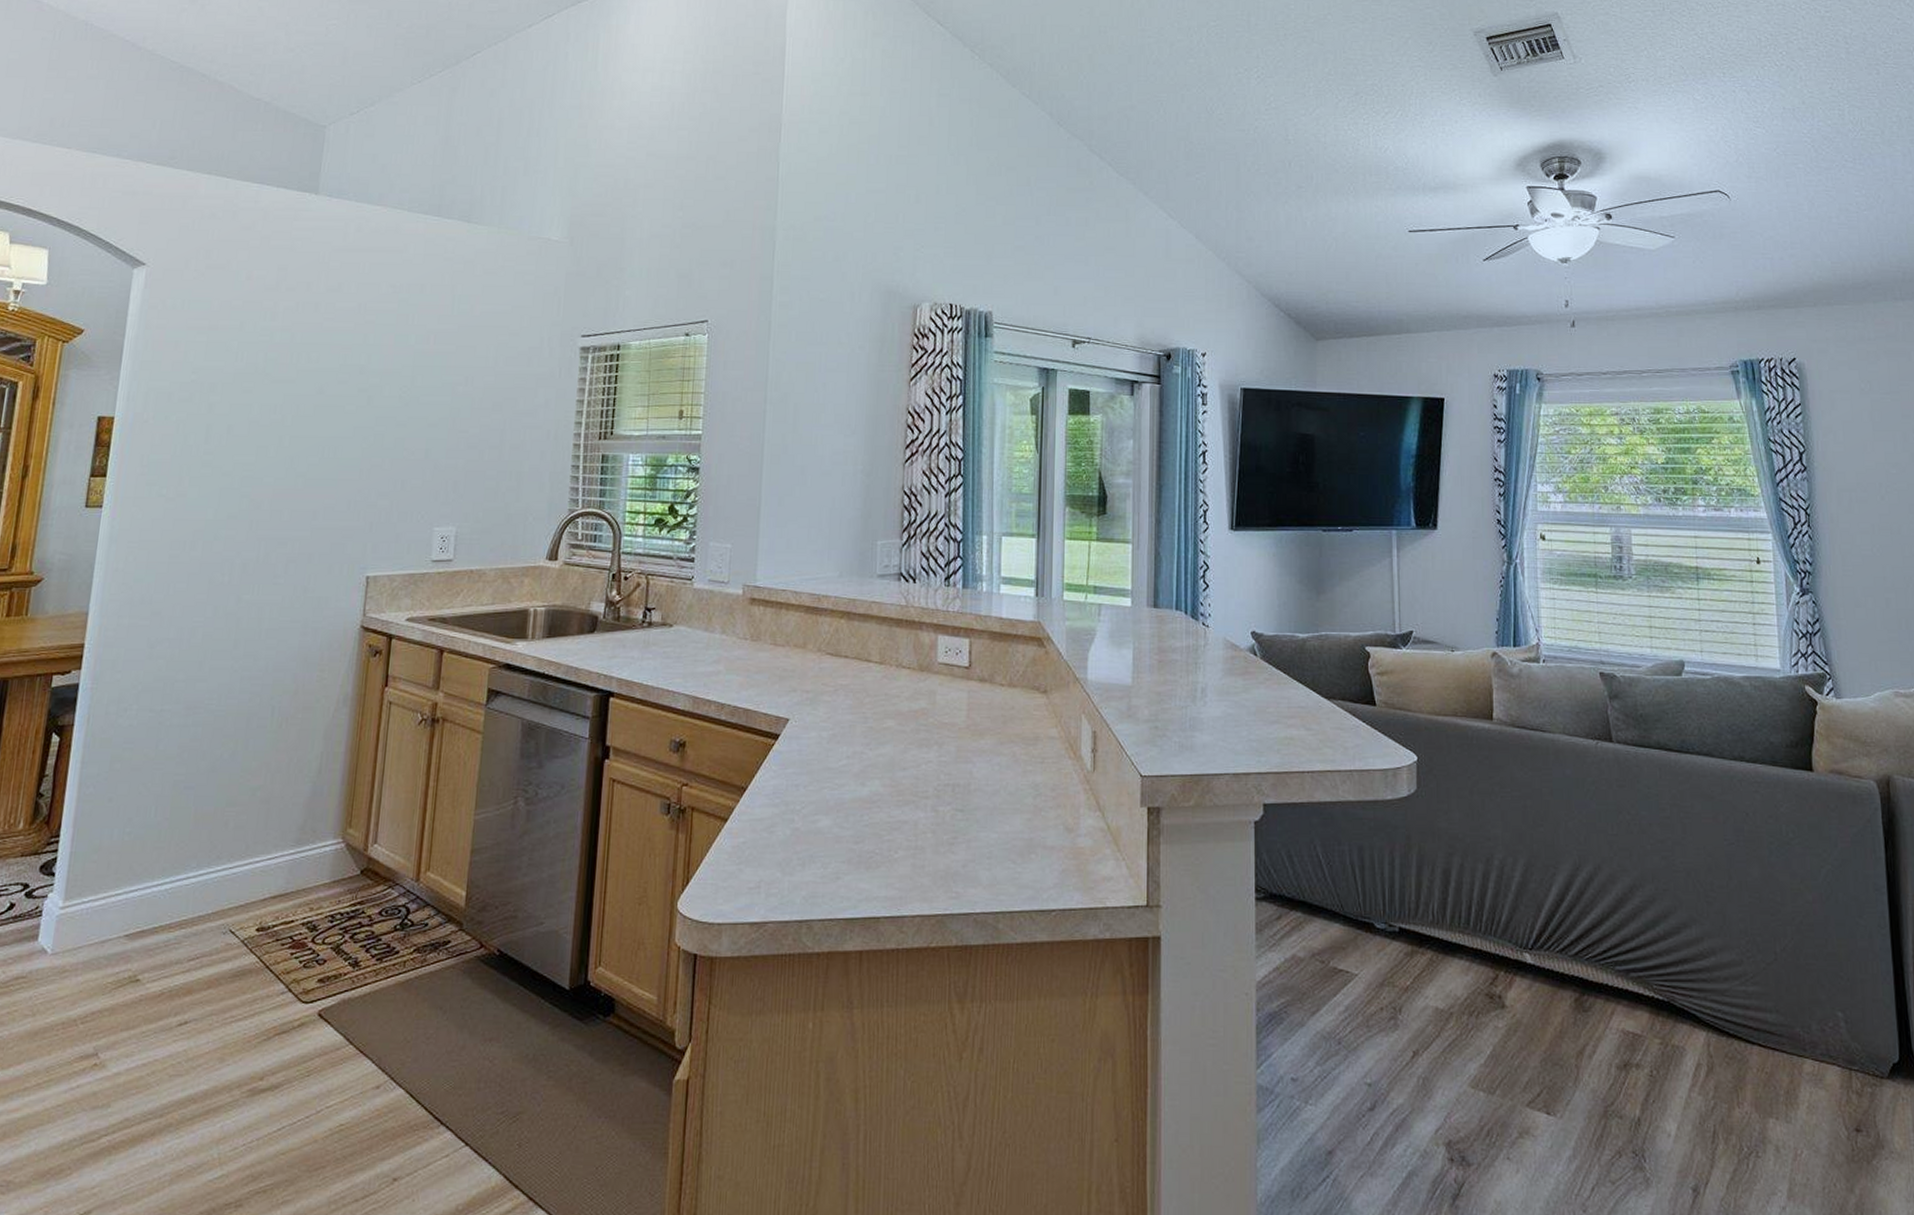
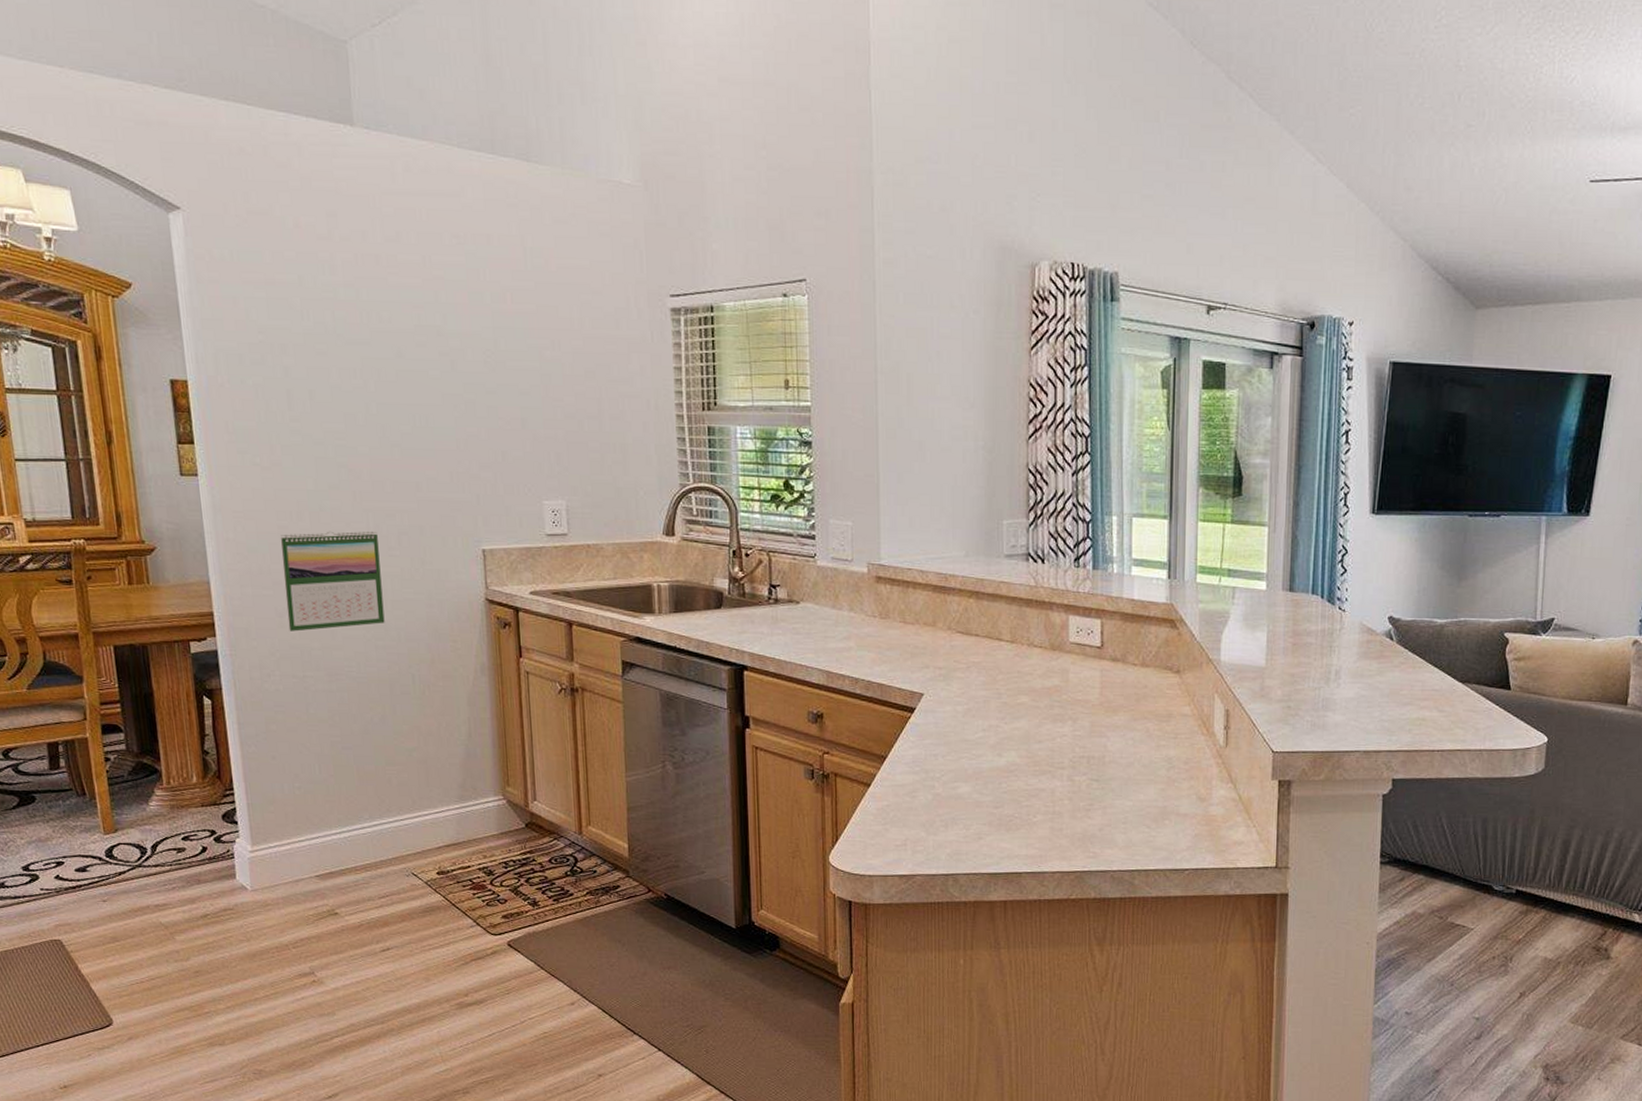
calendar: none [157,559,266,663] -> present [280,531,385,632]

